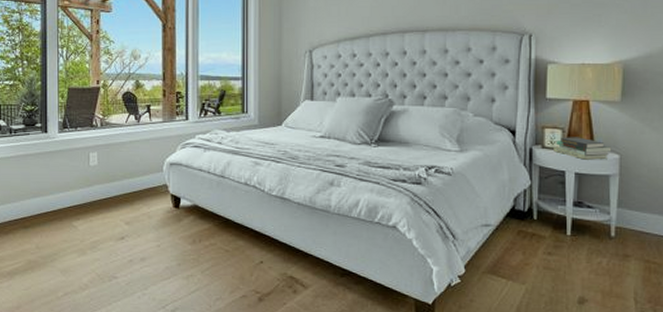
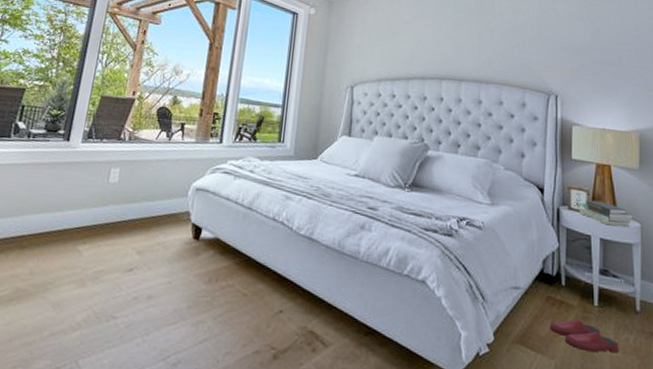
slippers: none [521,248,591,275] -> present [550,318,619,353]

